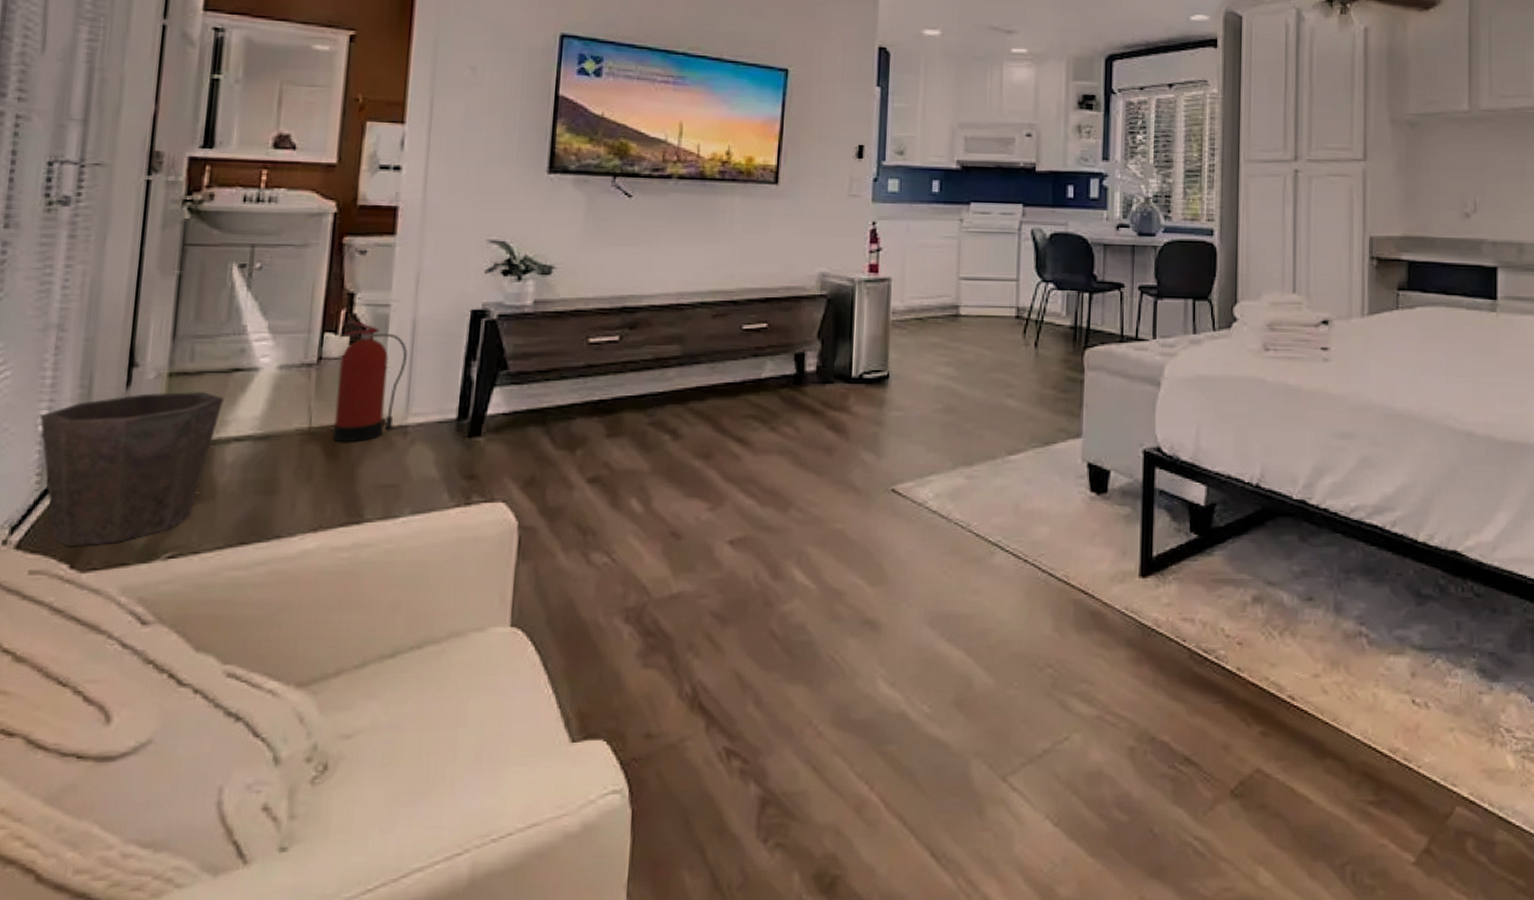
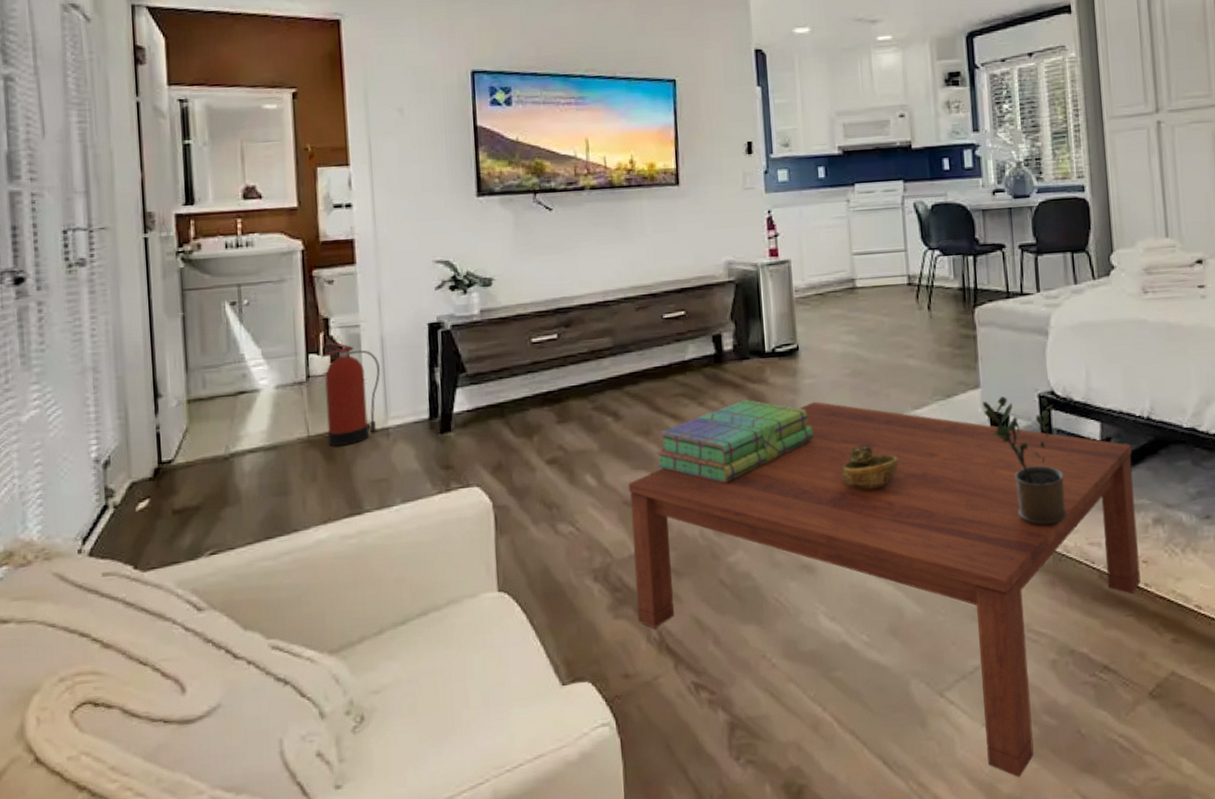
waste bin: present [40,392,224,546] -> none [91,414,235,551]
coffee table: none [670,436,1237,880] -> present [628,401,1141,778]
stack of books: none [714,428,894,520] -> present [655,399,813,483]
decorative bowl: none [921,490,985,541] -> present [841,445,899,490]
potted plant: none [1082,449,1162,596] -> present [982,396,1066,527]

